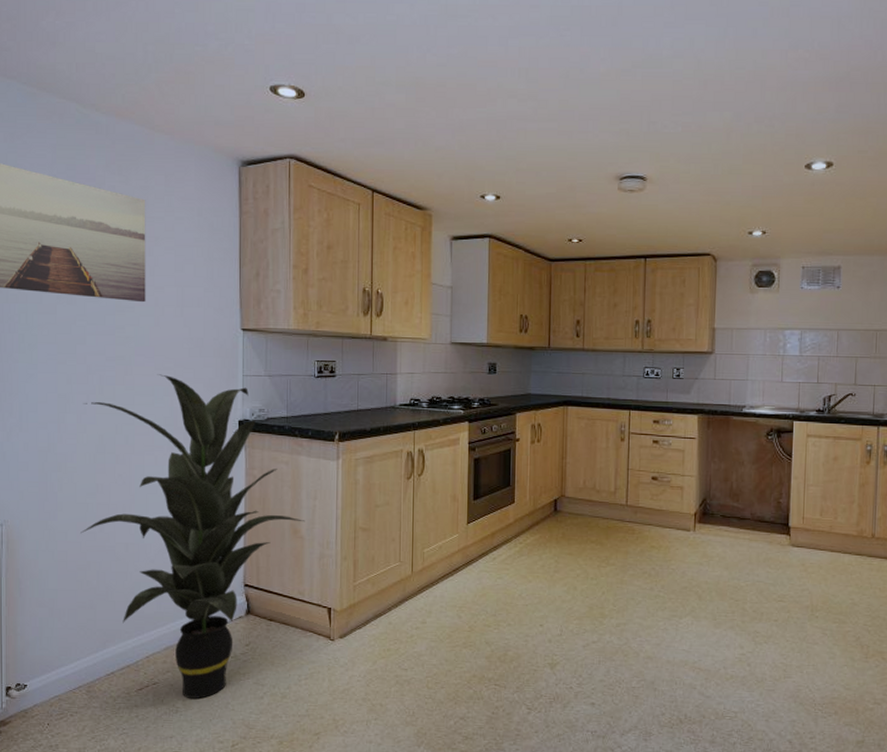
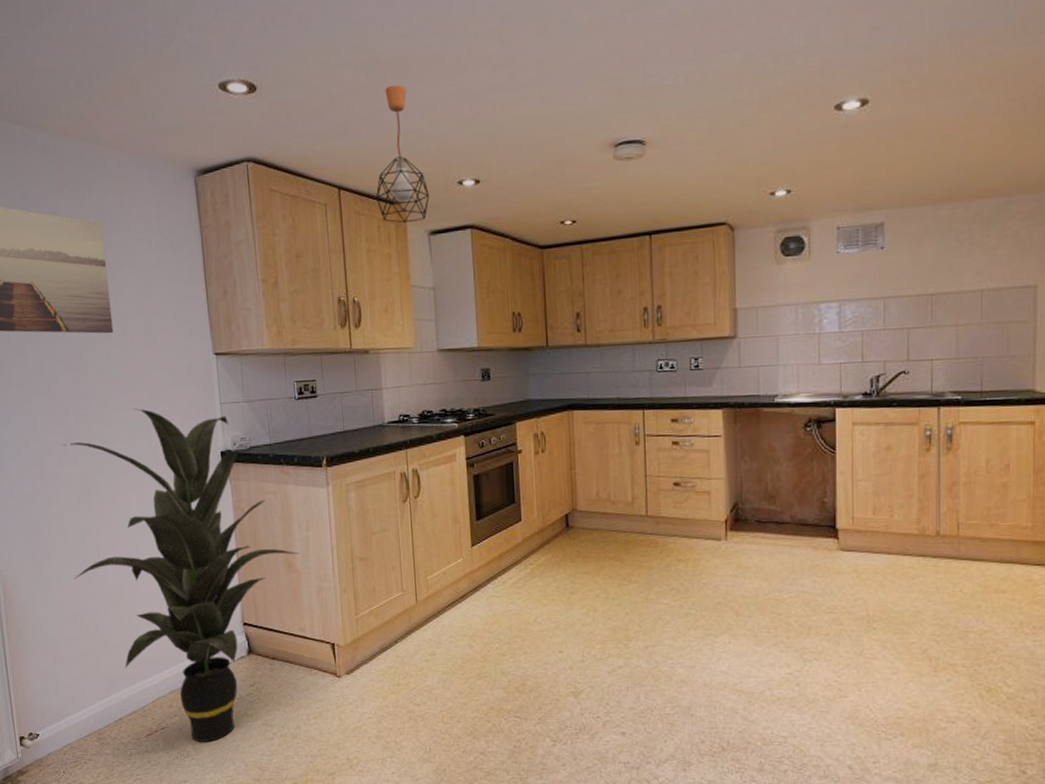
pendant light: none [406,105,454,228] -> present [376,84,430,224]

